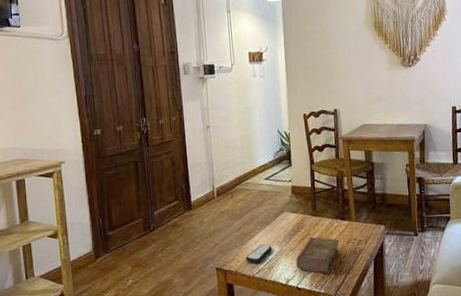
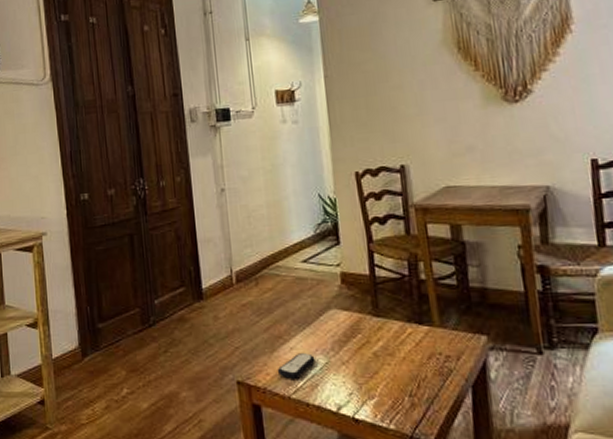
book: present [295,236,339,274] -> none [350,346,416,403]

